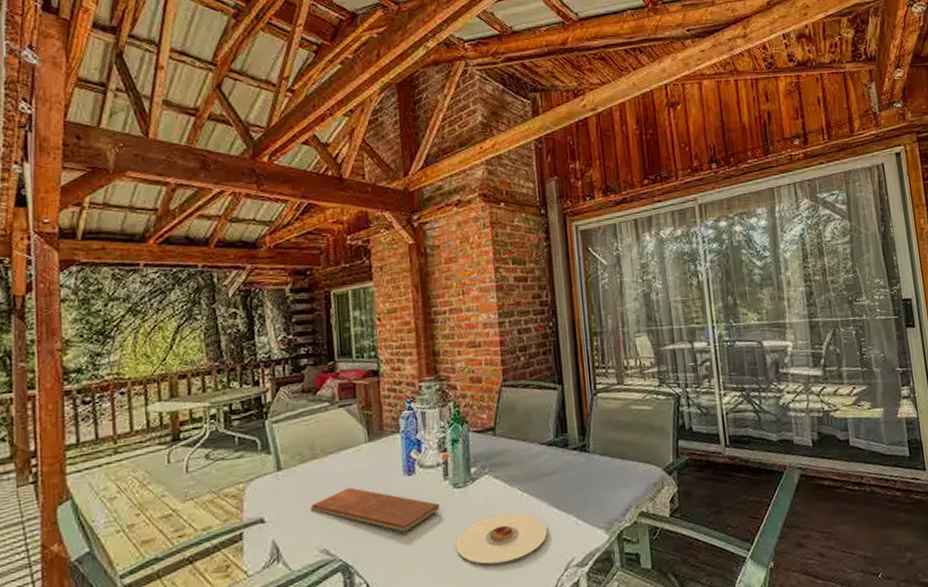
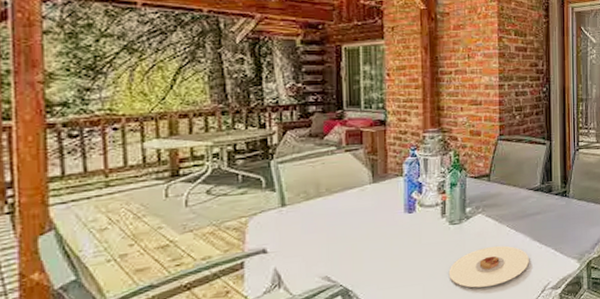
chopping board: present [311,487,440,532] -> none [314,223,437,262]

